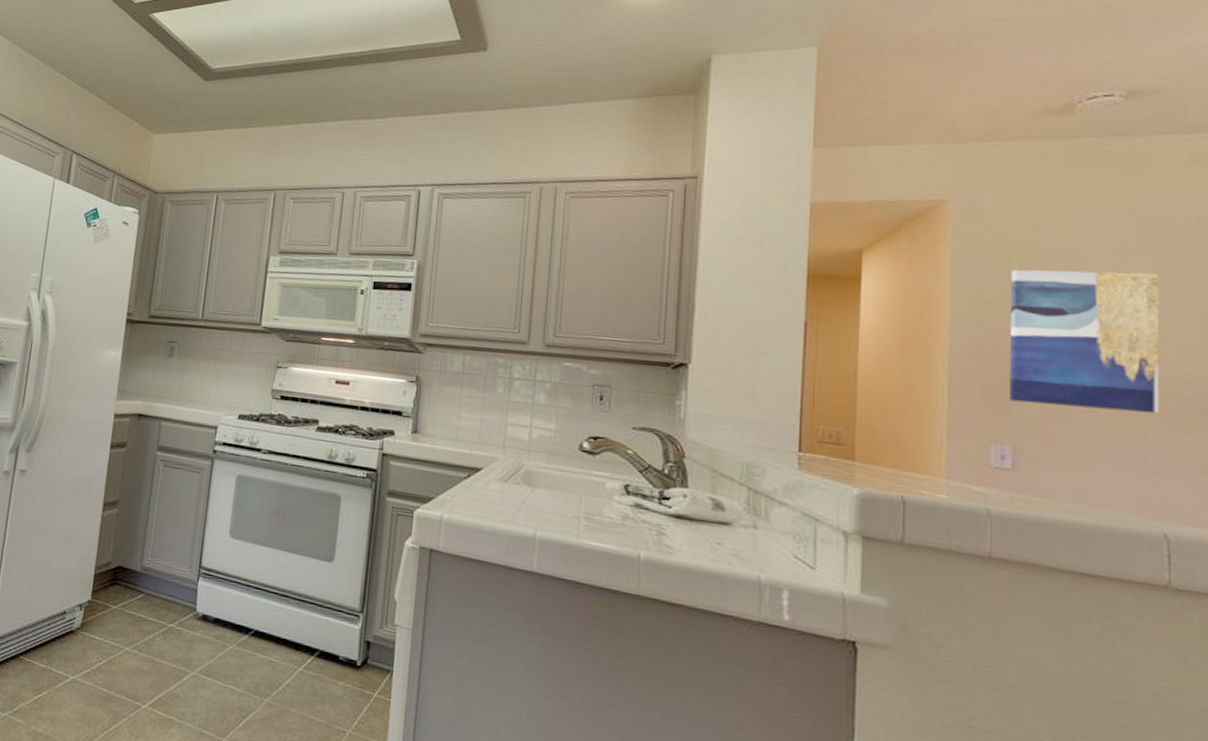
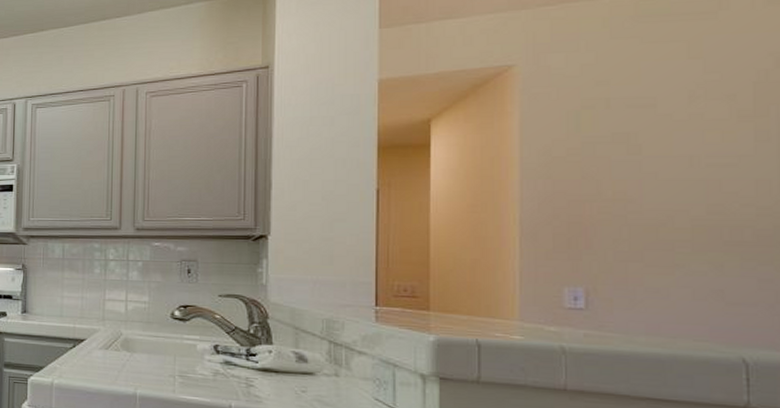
wall art: present [1008,269,1160,414] -> none [580,114,736,248]

